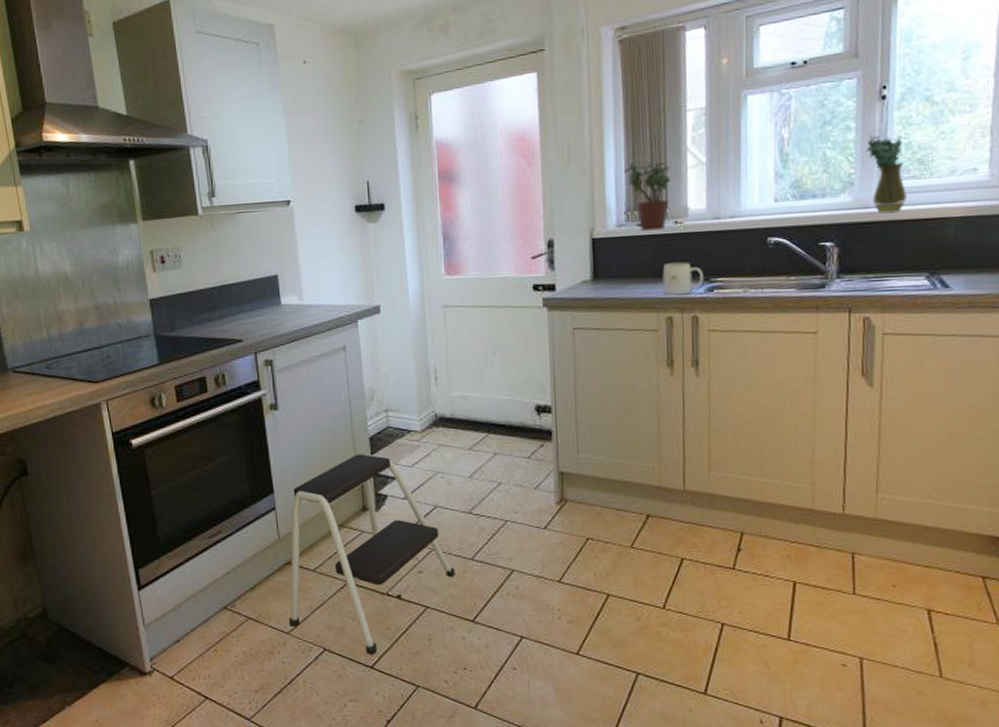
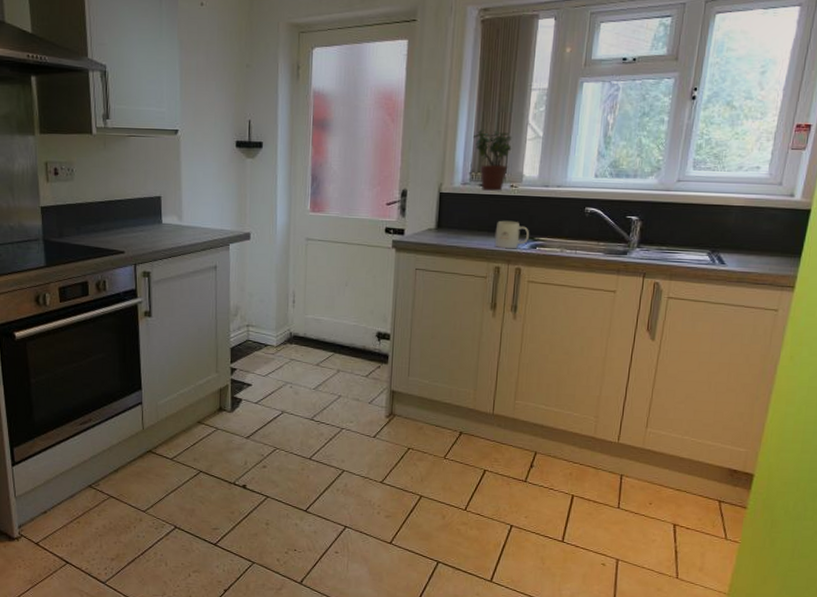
step stool: present [288,454,455,655] -> none [146,361,295,534]
vase: present [866,135,907,214] -> none [674,129,704,197]

